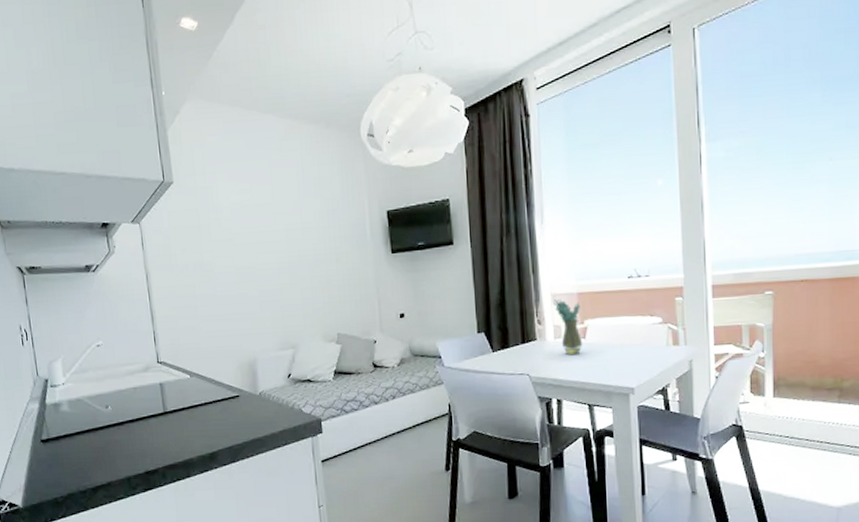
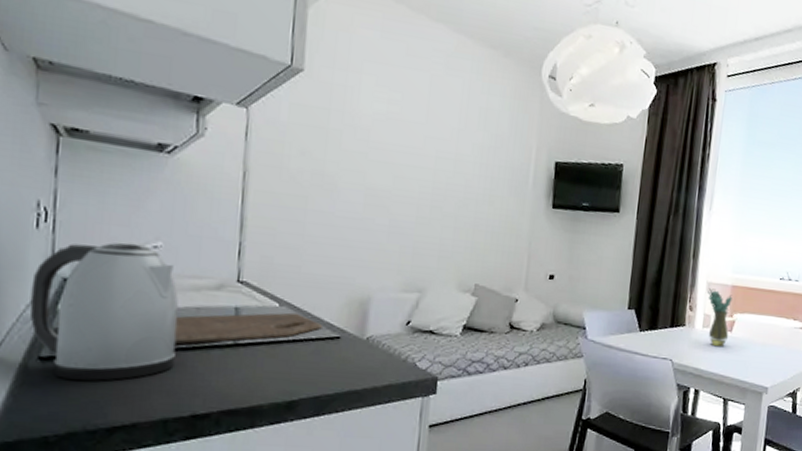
kettle: none [26,345,127,455] -> present [29,242,179,382]
cutting board: none [47,381,224,419] -> present [57,312,322,345]

